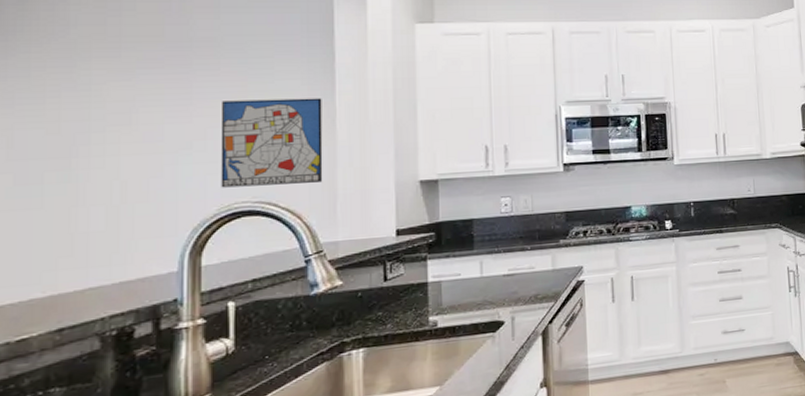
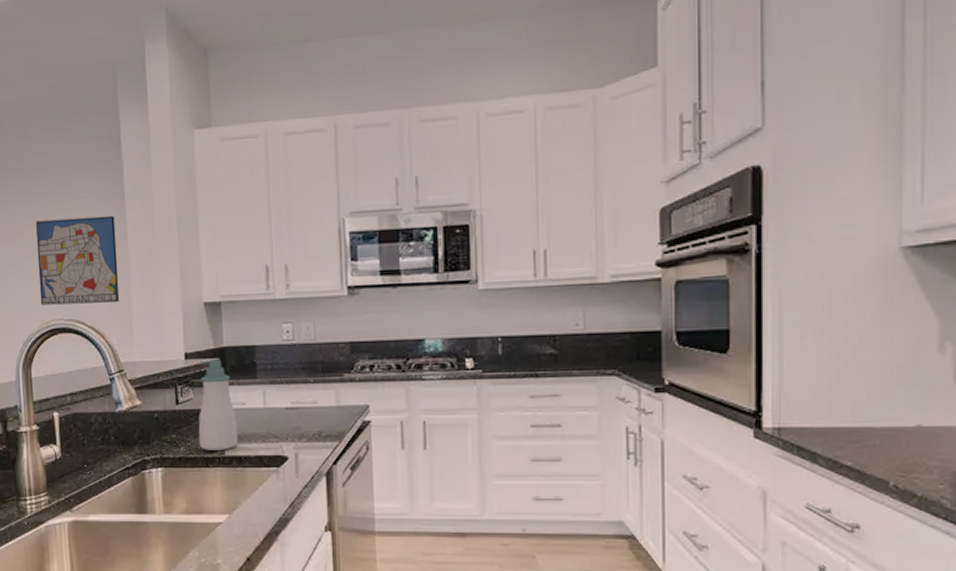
soap bottle: none [408,234,453,325] -> present [198,360,239,450]

